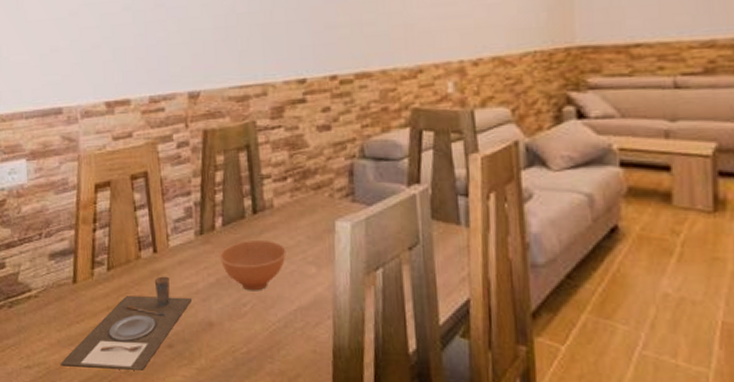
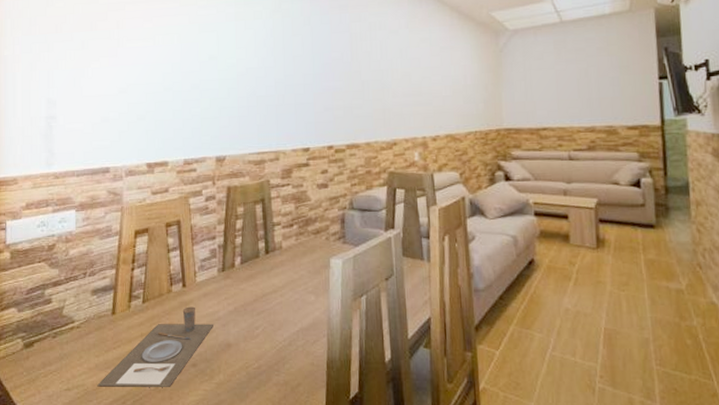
bowl: present [219,241,286,291] -> none [237,275,292,317]

